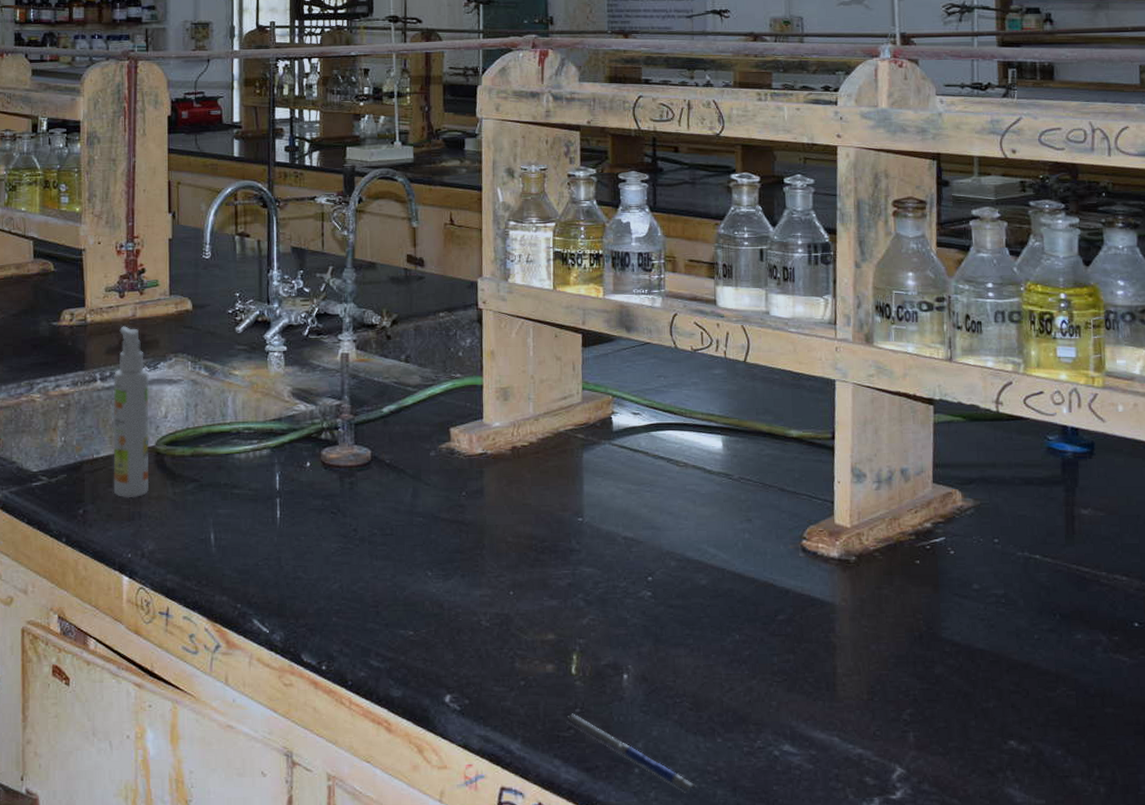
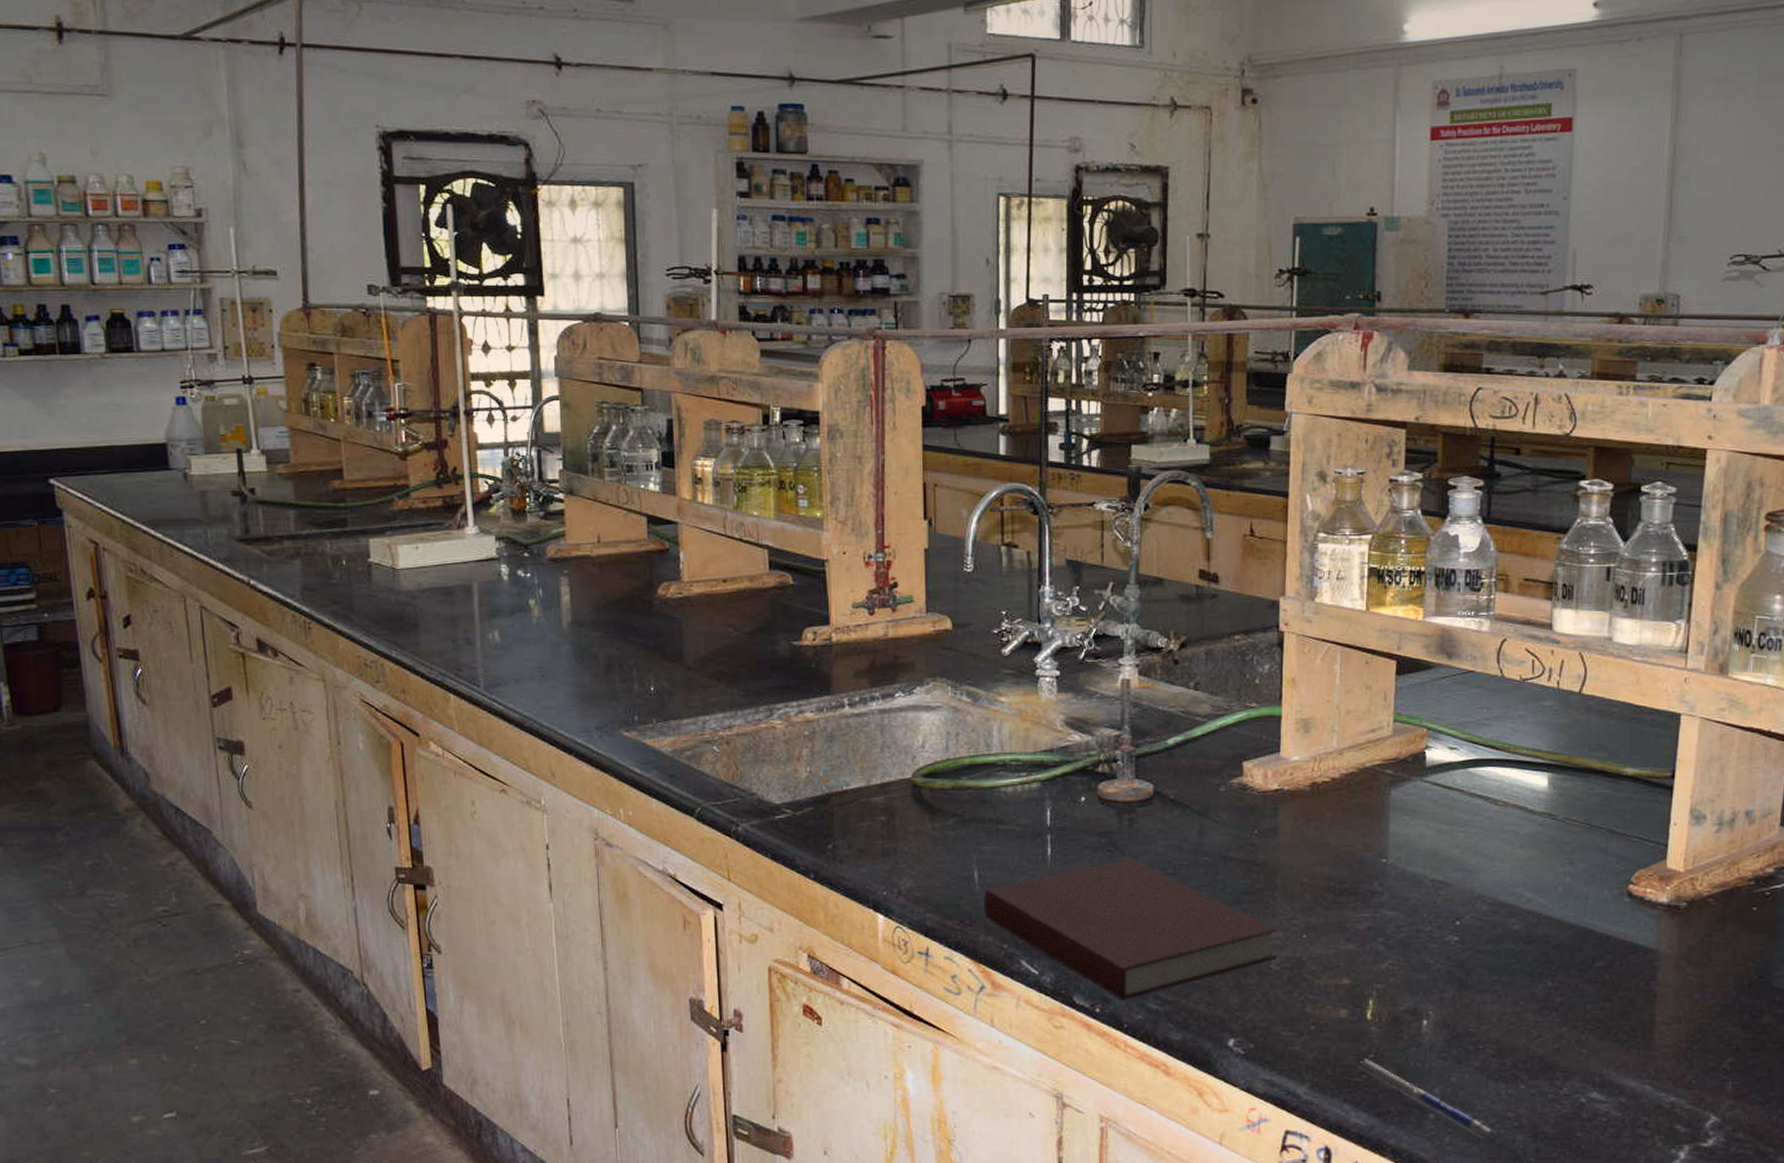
spray bottle: present [113,326,150,498] -> none [863,646,906,833]
notebook: none [219,520,488,658] -> present [983,858,1278,1000]

